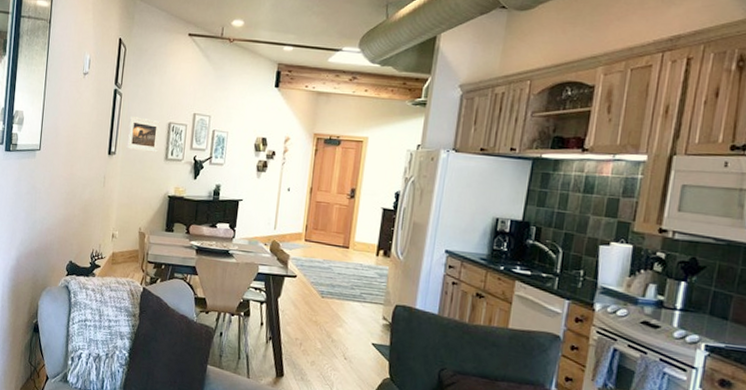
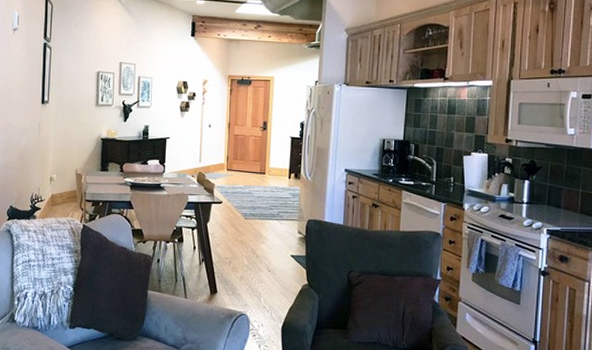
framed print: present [126,116,161,153] -> none [59,67,90,99]

